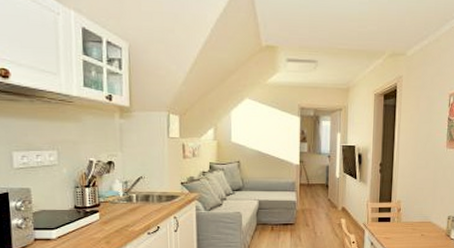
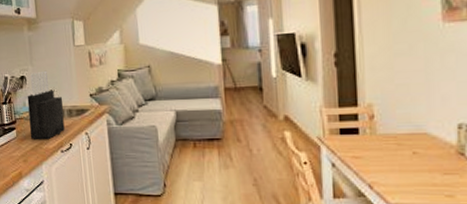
knife block: none [114,158,153,222] -> present [27,70,65,139]

